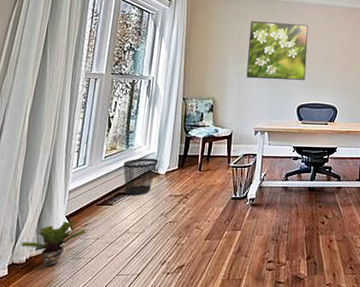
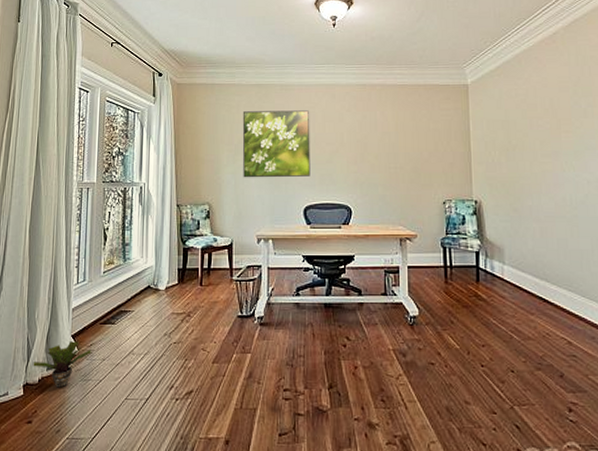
wastebasket: present [123,158,159,195] -> none [122,272,157,313]

